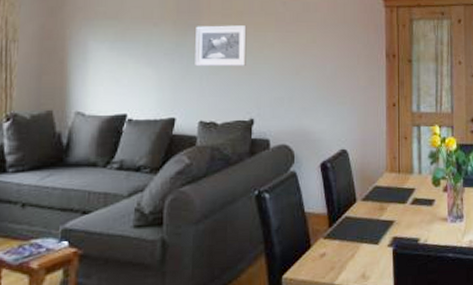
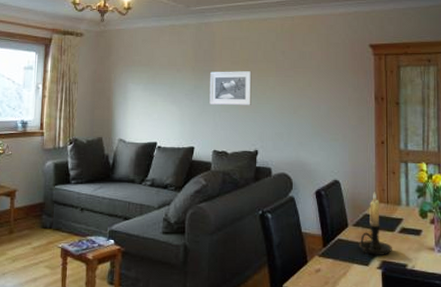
candle holder: none [367,160,404,232] -> present [358,192,392,255]

